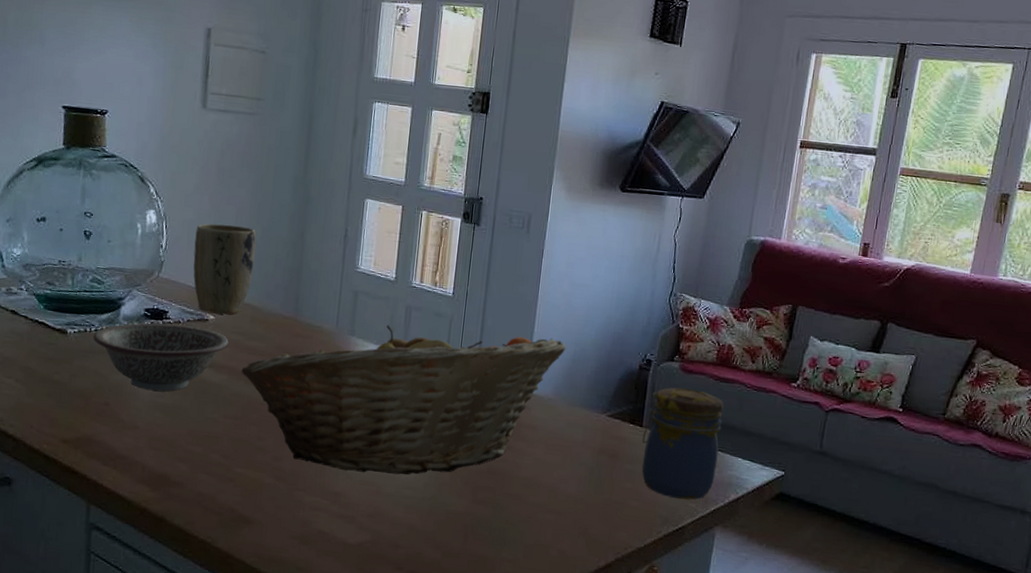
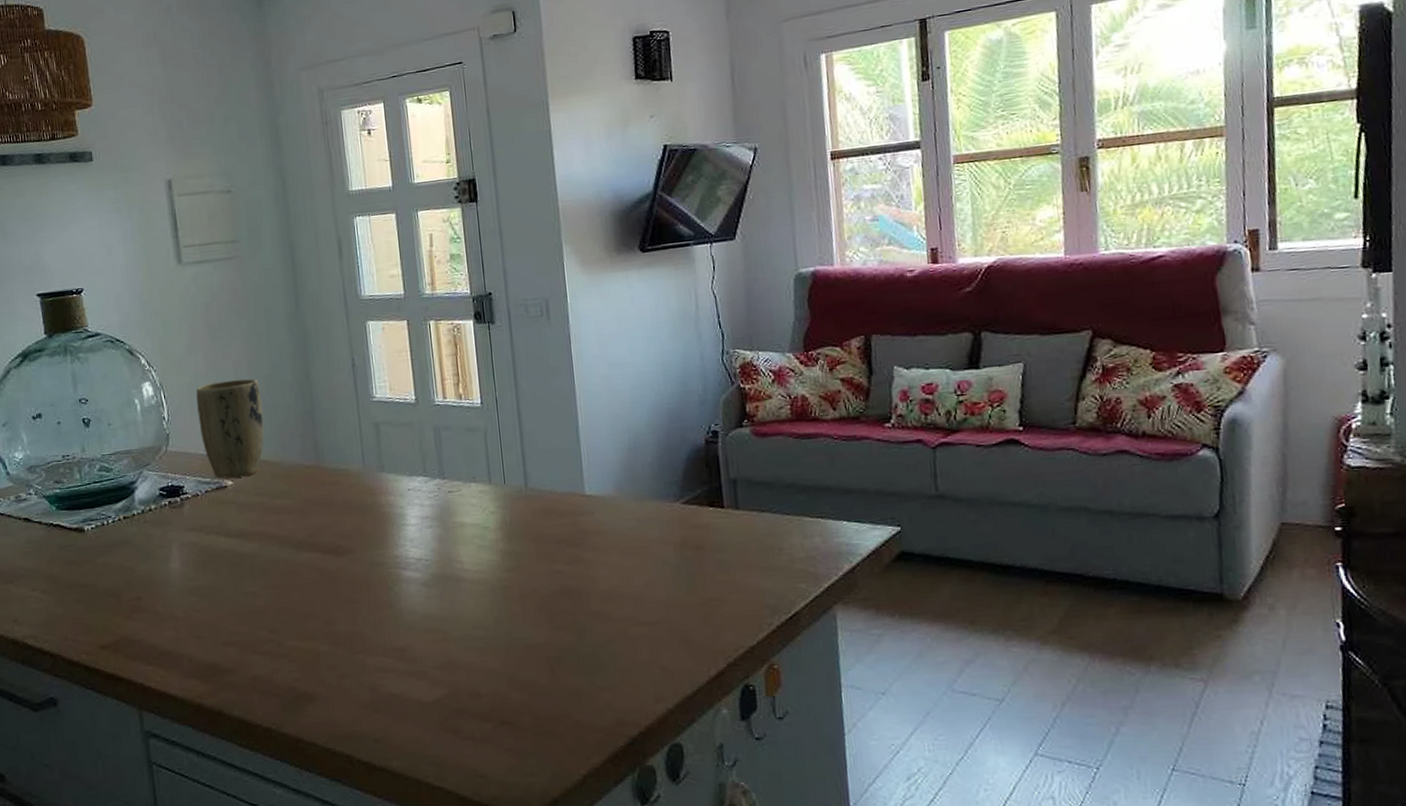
decorative bowl: present [93,323,229,392] -> none [111,496,253,576]
fruit basket: present [241,324,567,475] -> none [272,429,620,622]
jar: present [641,387,724,500] -> none [726,453,821,582]

